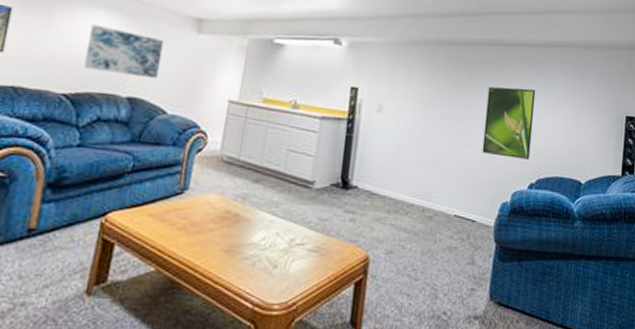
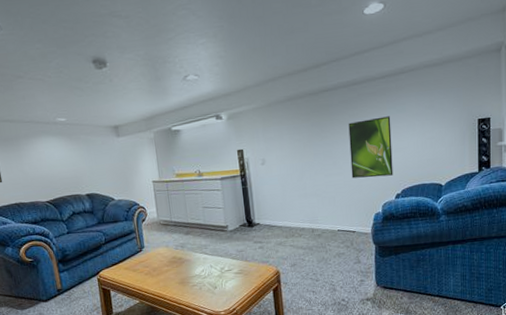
wall art: present [84,25,165,78] -> none [48,148,102,182]

